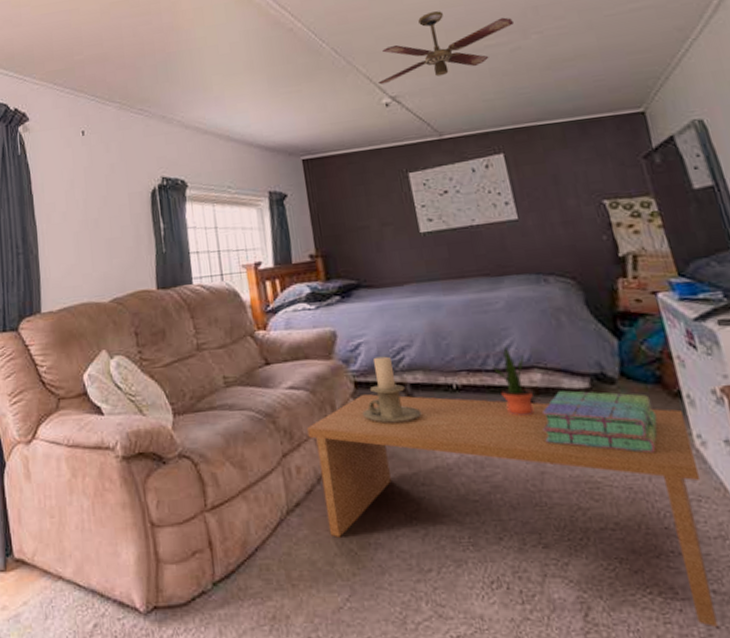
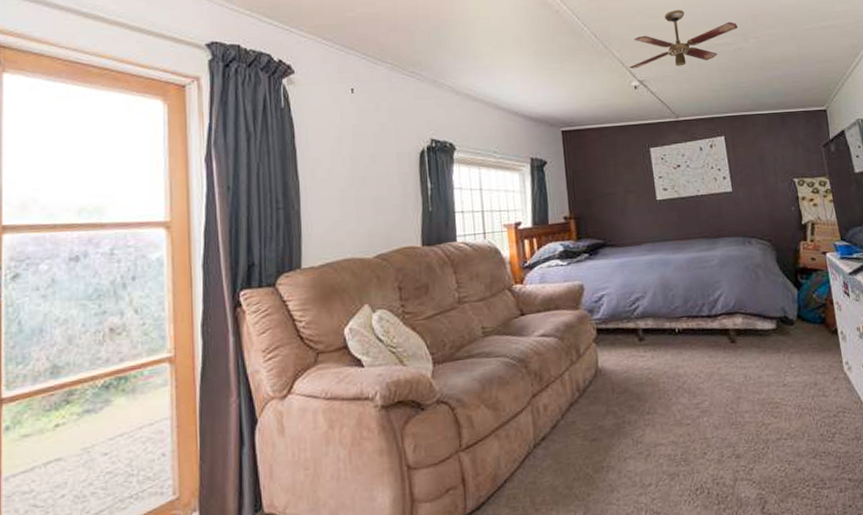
coffee table: present [307,394,718,627] -> none [555,339,850,506]
candle holder: present [362,356,422,423] -> none [602,306,650,364]
potted plant: present [493,346,535,416] -> none [707,296,736,353]
stack of books: present [543,390,658,454] -> none [741,331,821,378]

